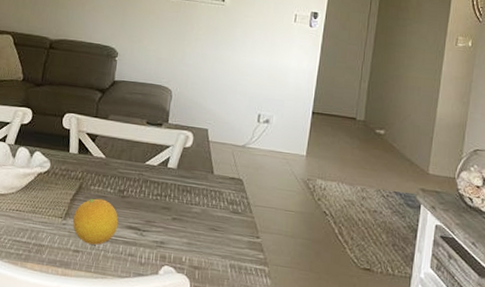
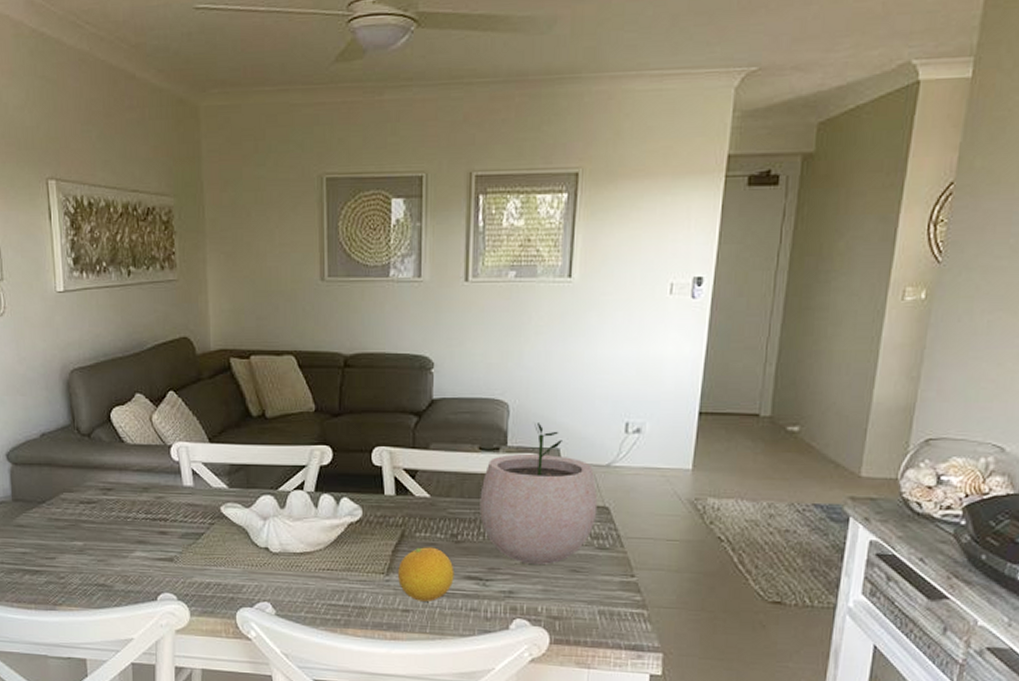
plant pot: none [143,107,235,222] -> present [480,423,598,564]

